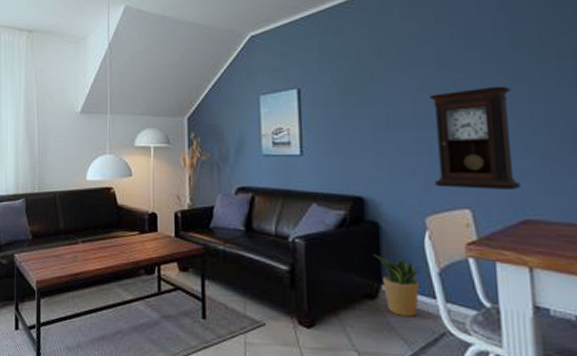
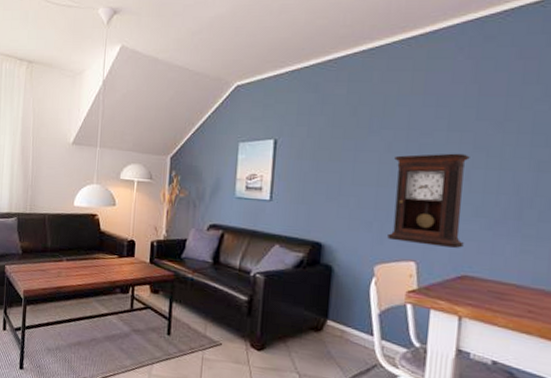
potted plant: present [373,254,425,317] -> none [323,293,367,349]

